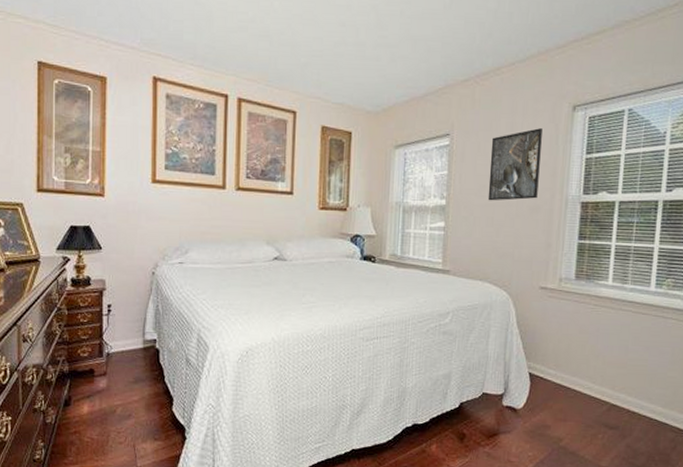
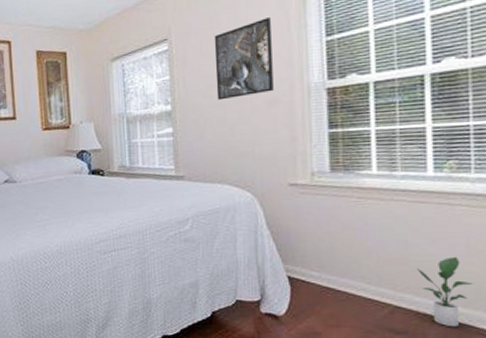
potted plant: none [632,364,672,425] -> present [416,257,473,327]

